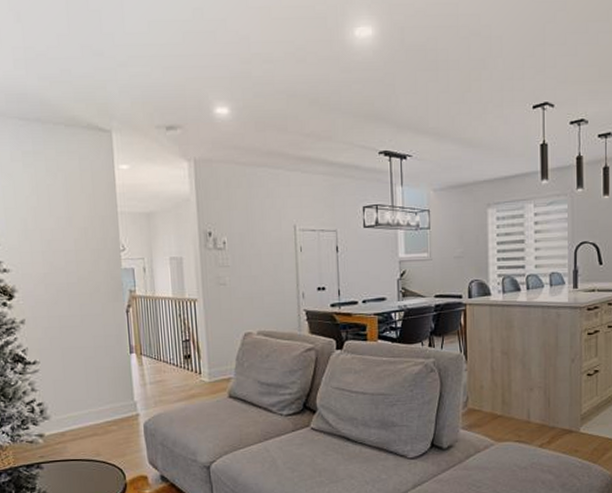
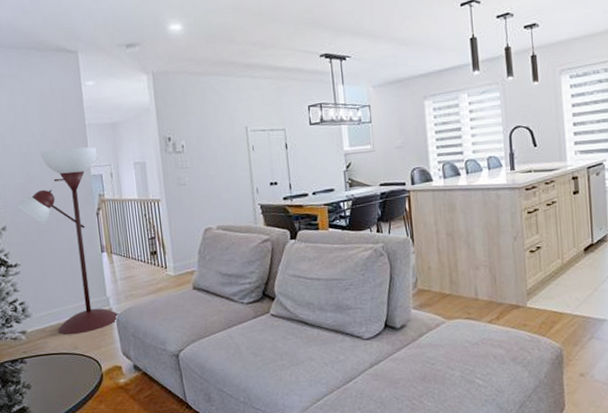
floor lamp: none [37,237,148,441] -> present [16,147,120,335]

